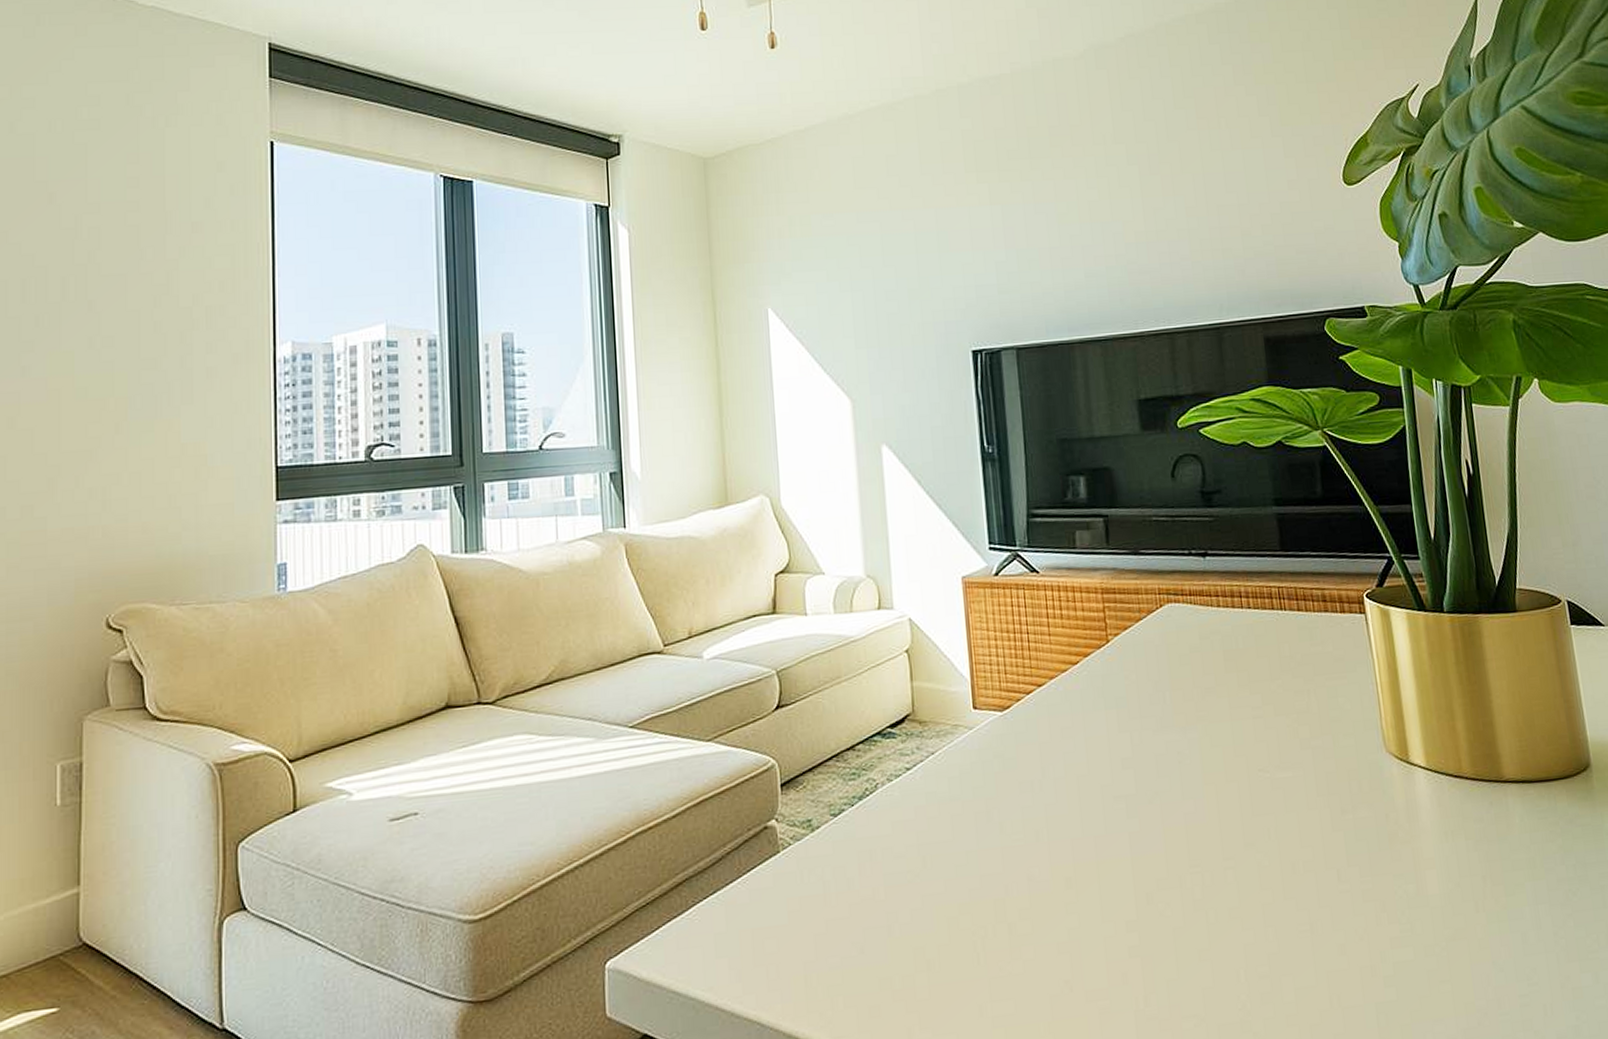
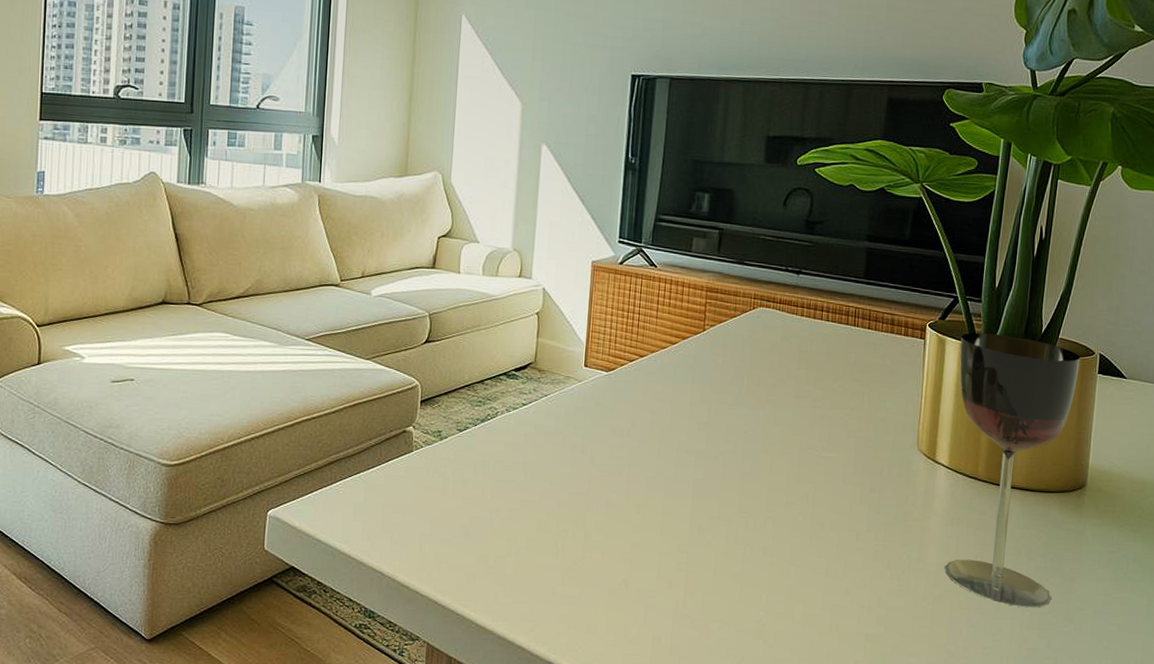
wineglass: none [1405,594,1586,936] -> present [944,332,1081,608]

